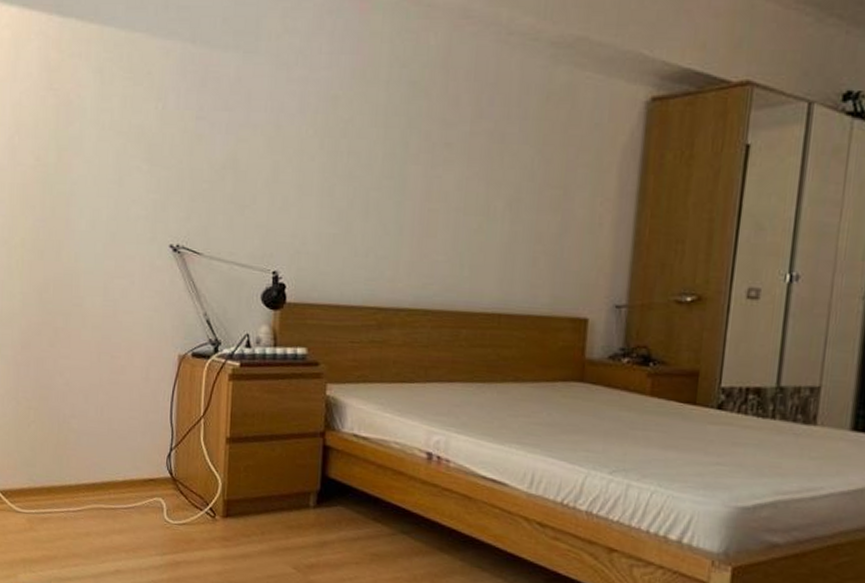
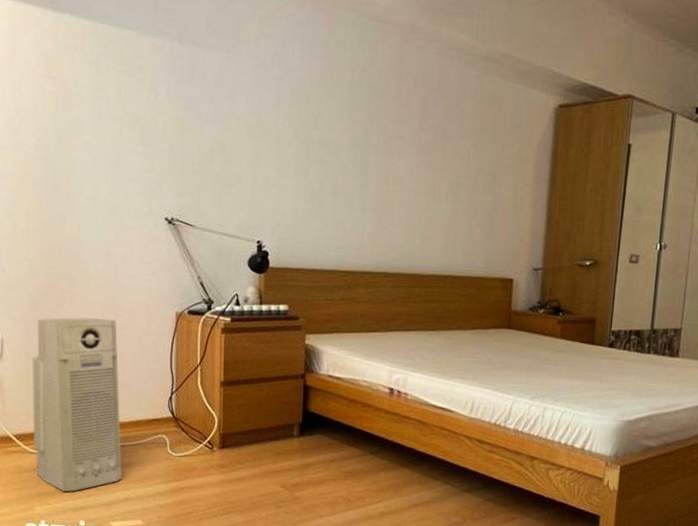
air purifier: none [20,358,113,559] -> present [33,317,122,492]

